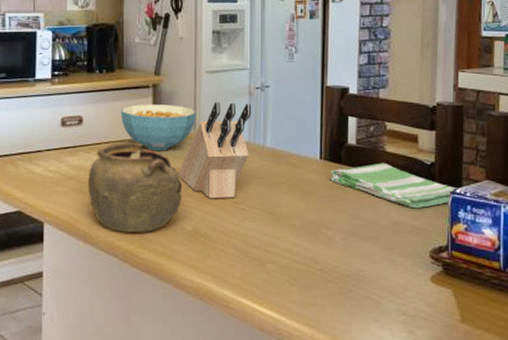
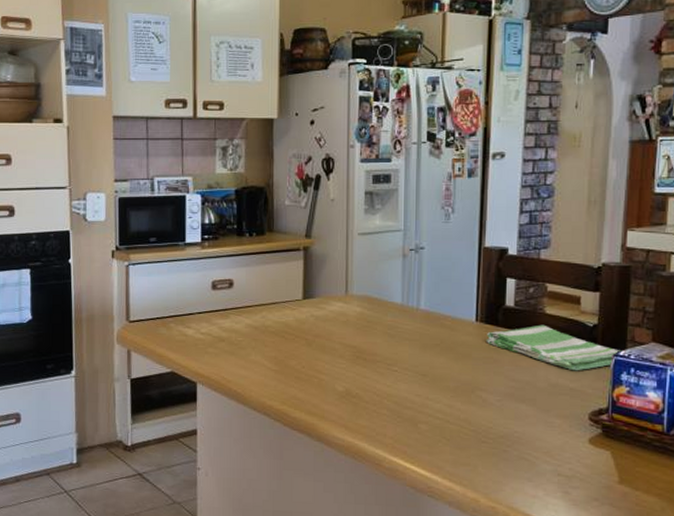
teapot: present [88,142,183,233] -> none [240,305,334,394]
cereal bowl: present [120,104,196,151] -> none [271,267,348,314]
knife block: present [179,102,252,199] -> none [331,264,405,361]

